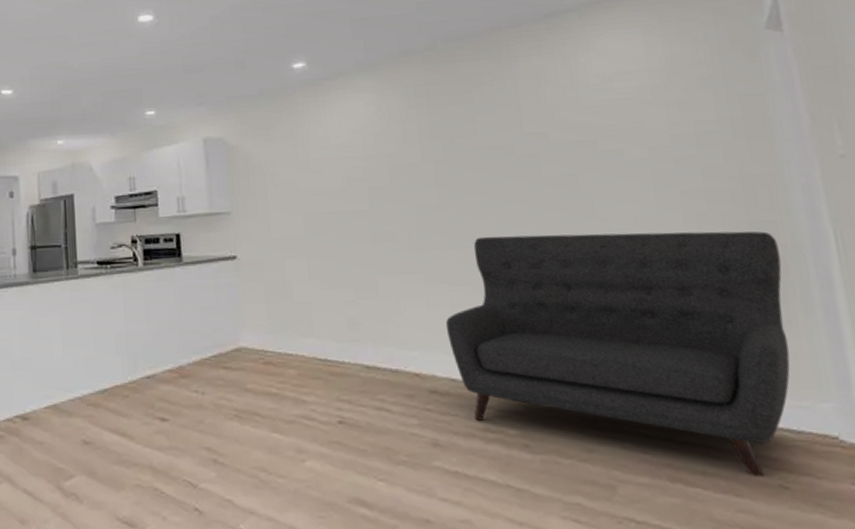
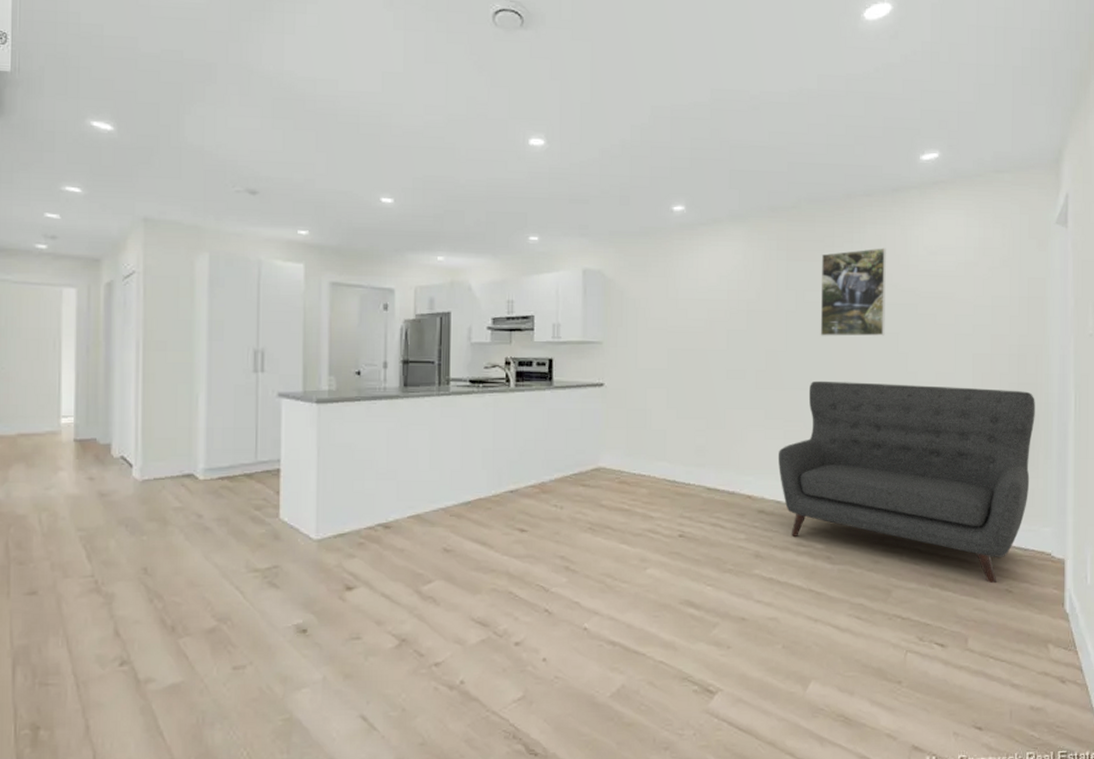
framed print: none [468,80,560,186] -> present [820,248,886,337]

